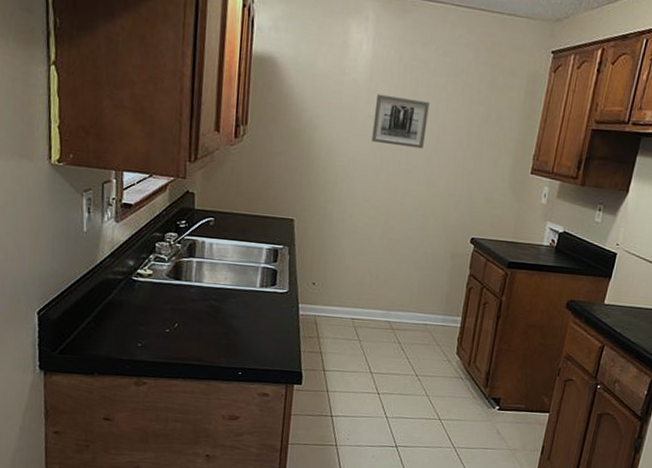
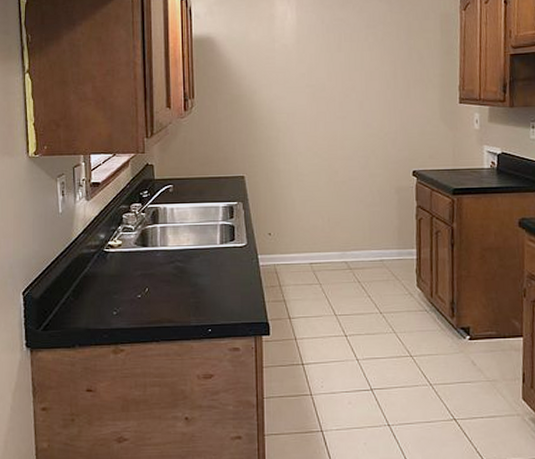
wall art: present [371,93,430,149] -> none [305,53,355,97]

